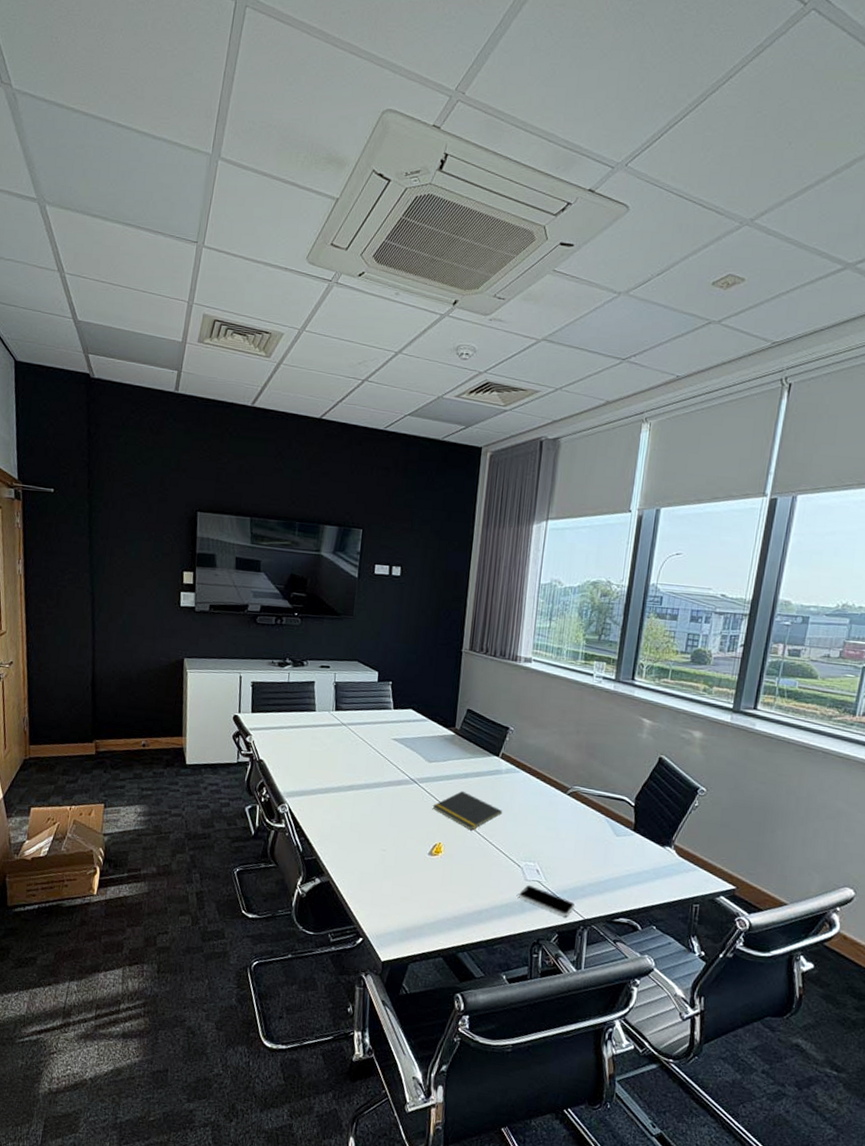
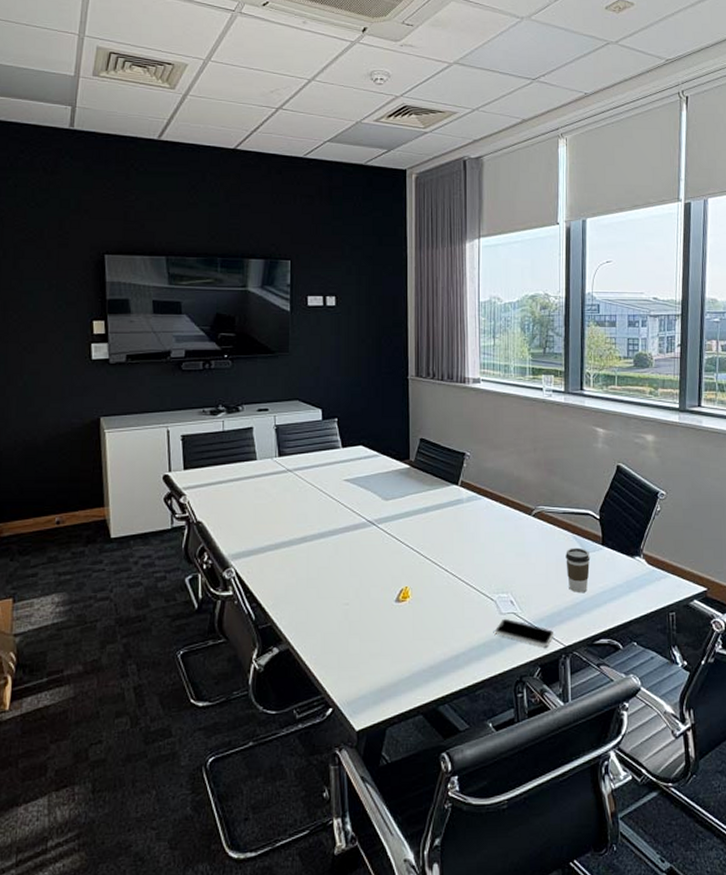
notepad: present [432,790,503,831] -> none [394,526,469,569]
coffee cup: none [595,829,621,873] -> present [566,547,591,592]

